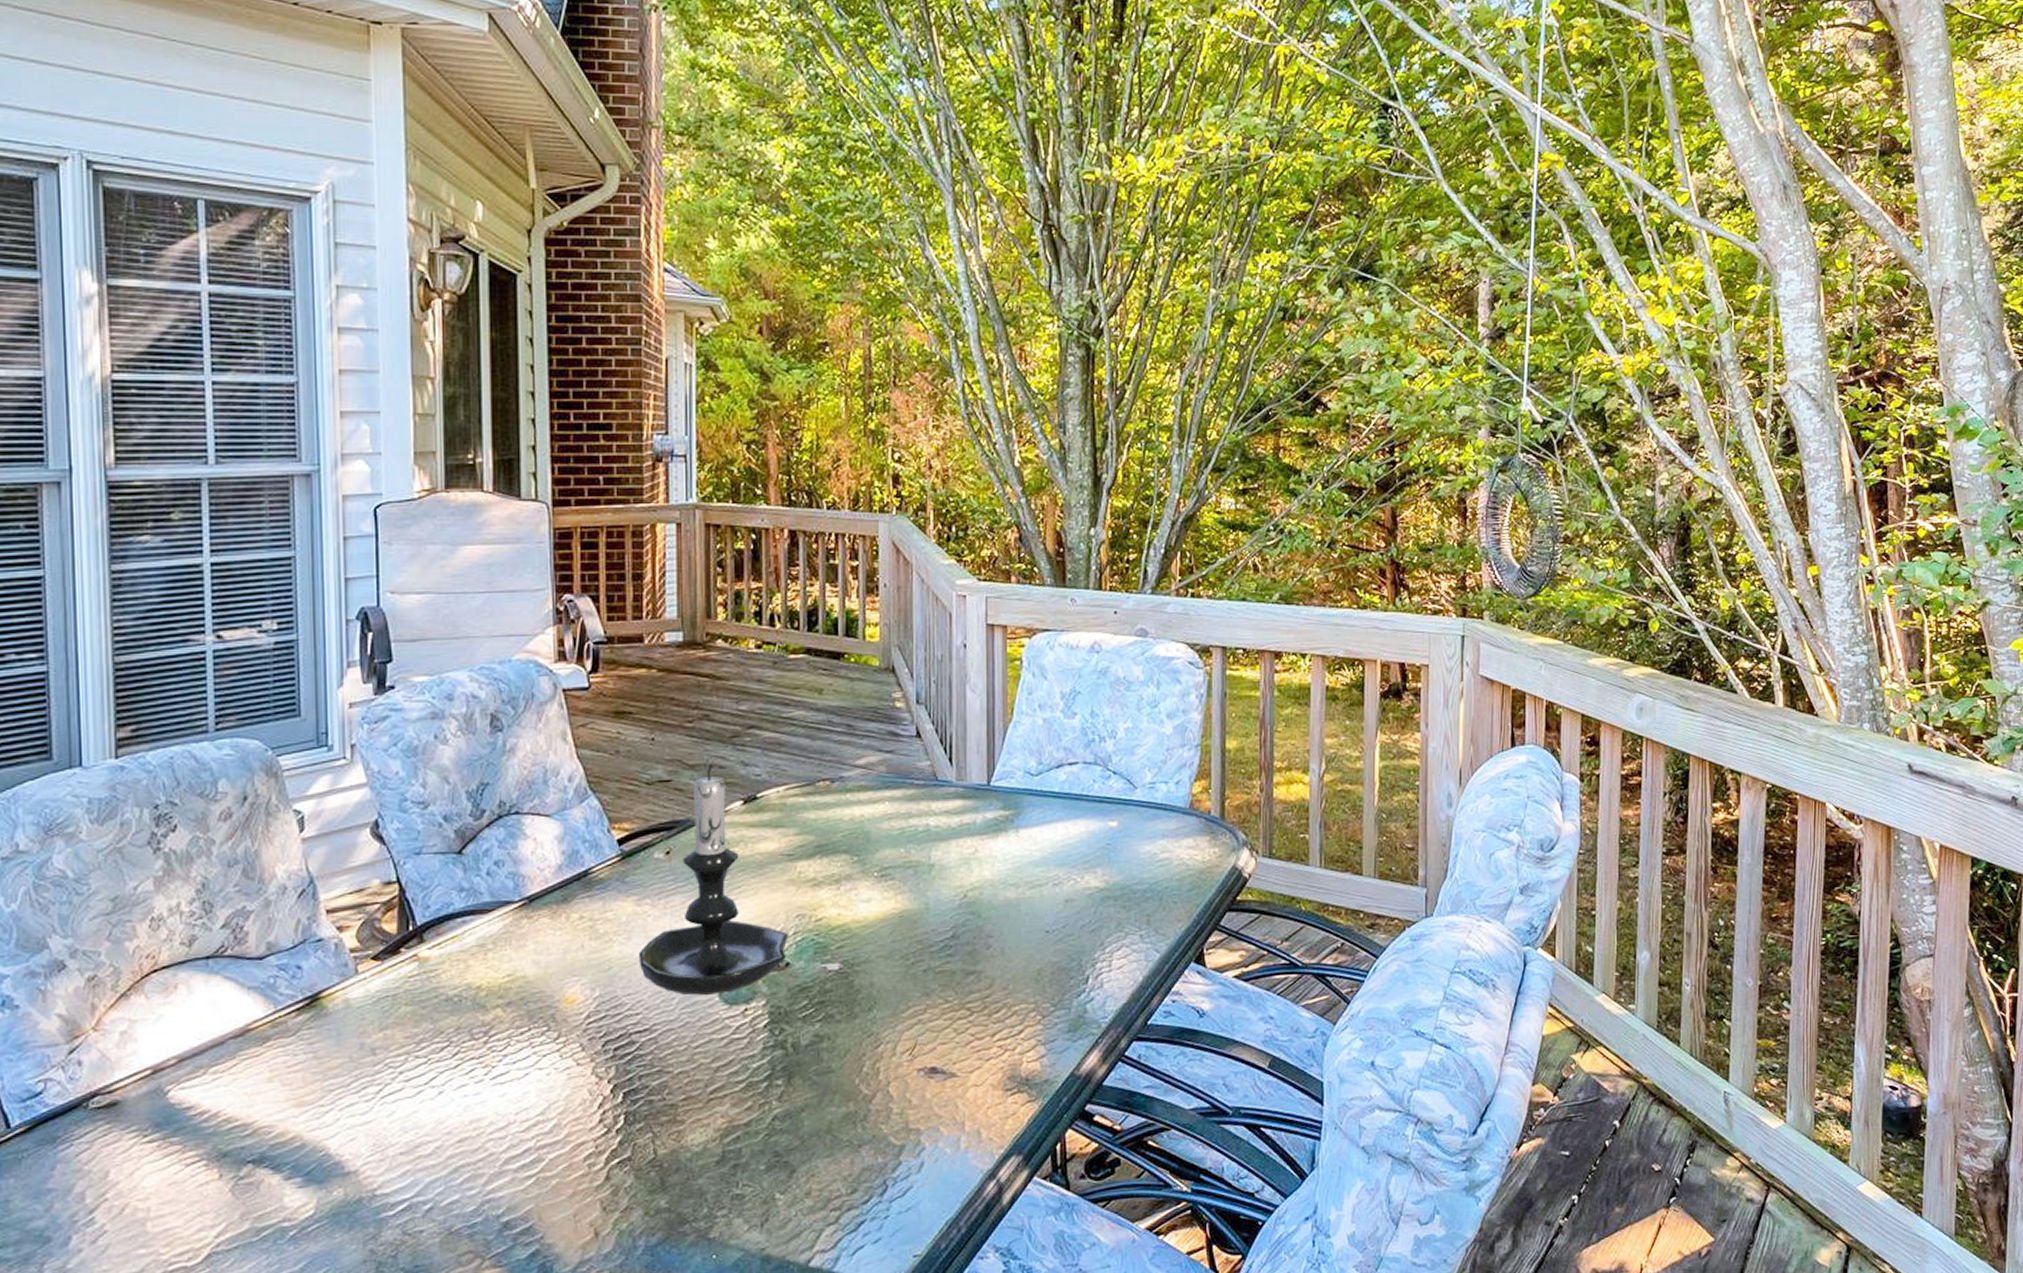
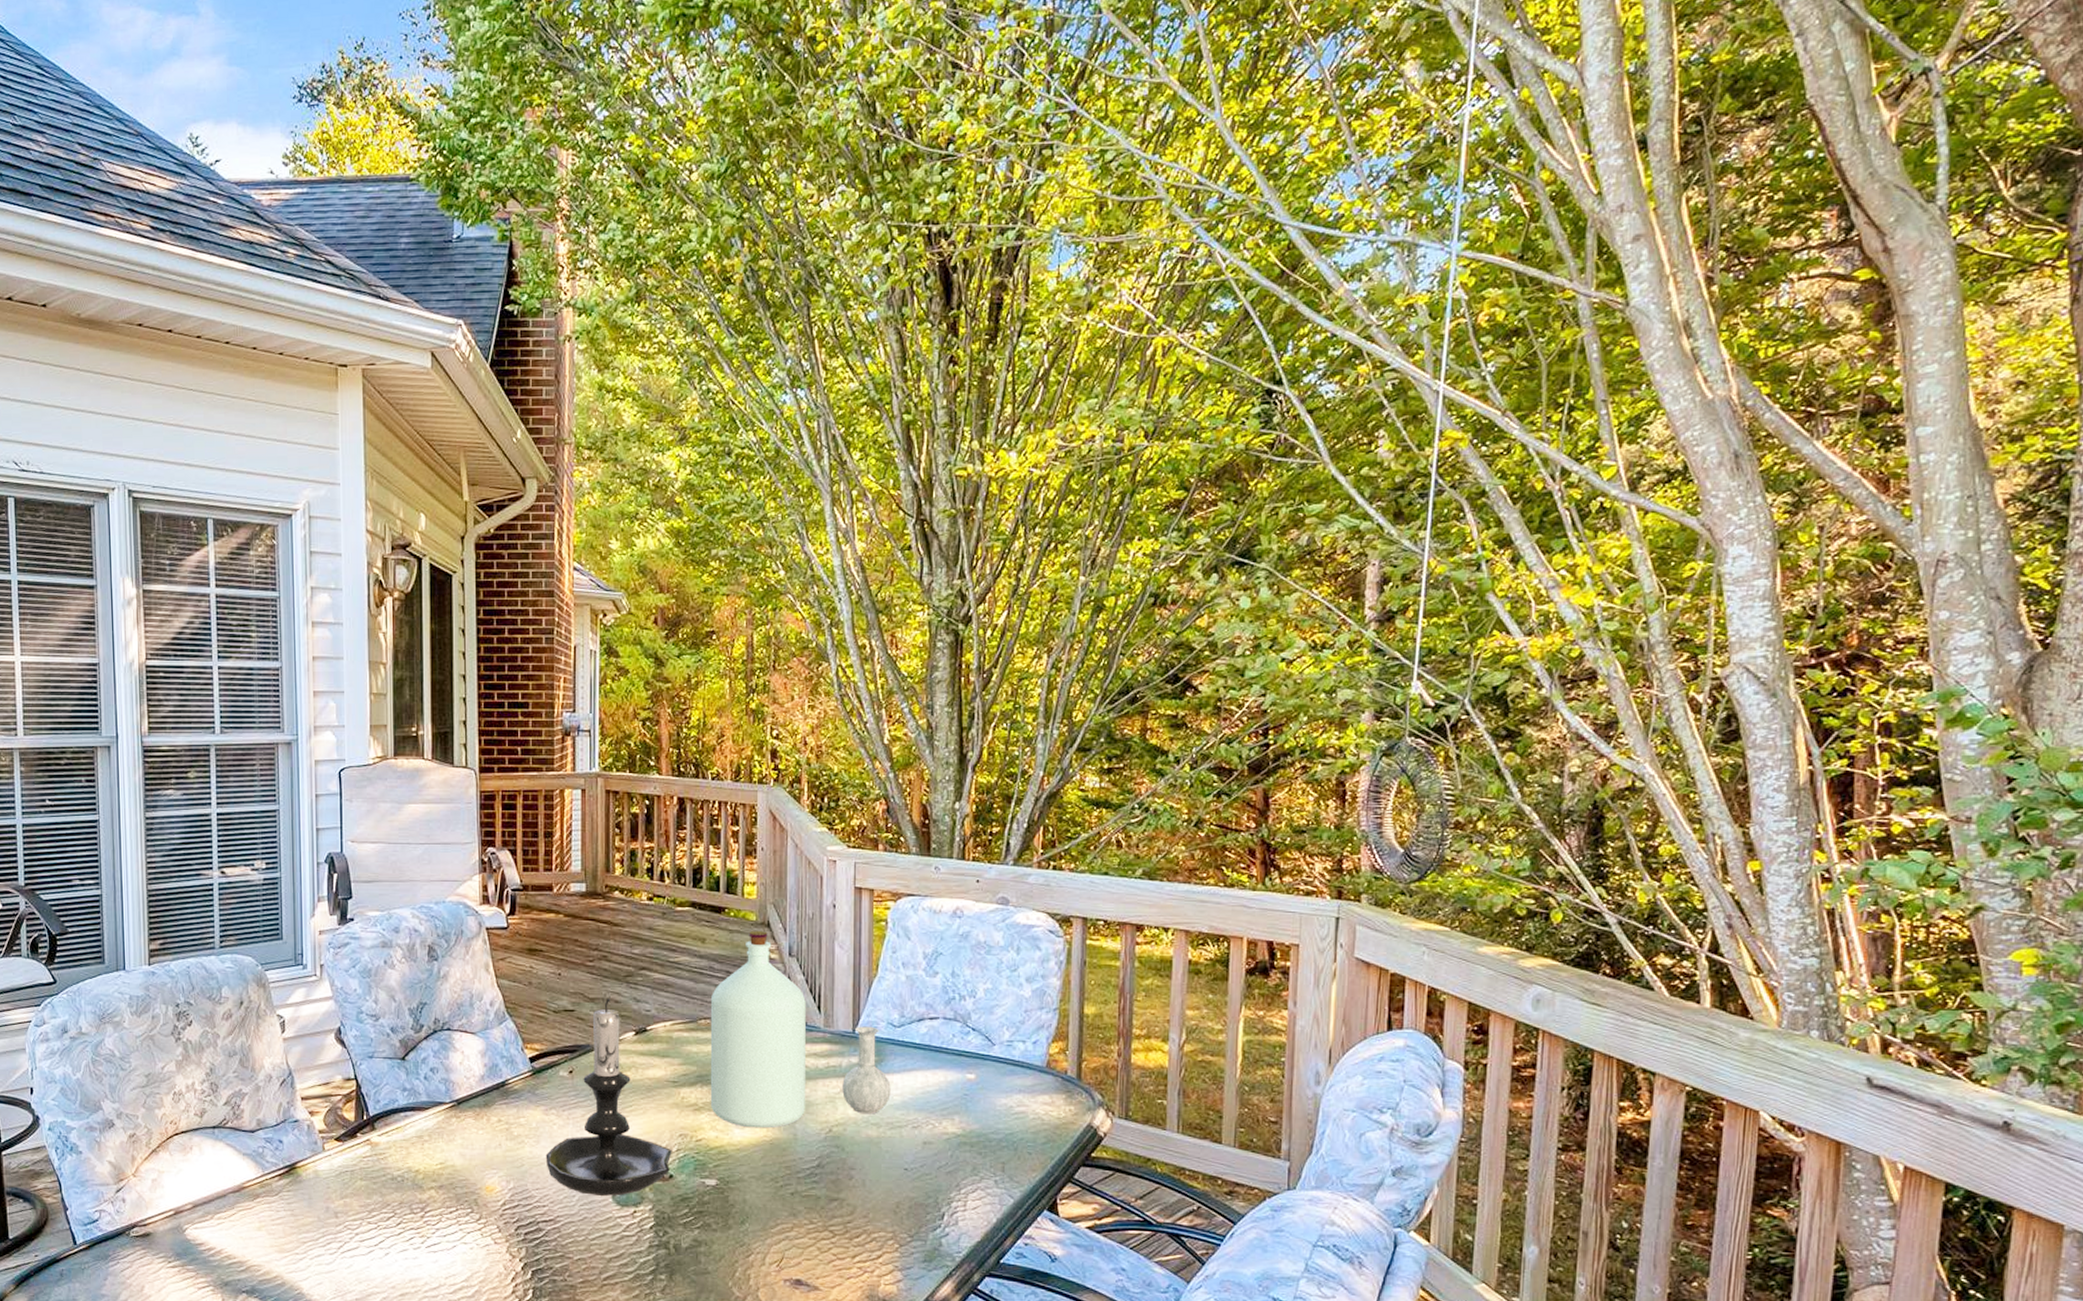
bottle: none [829,676,1029,901] -> present [710,930,891,1129]

